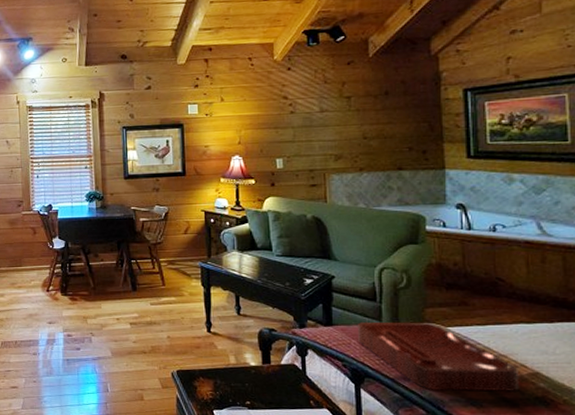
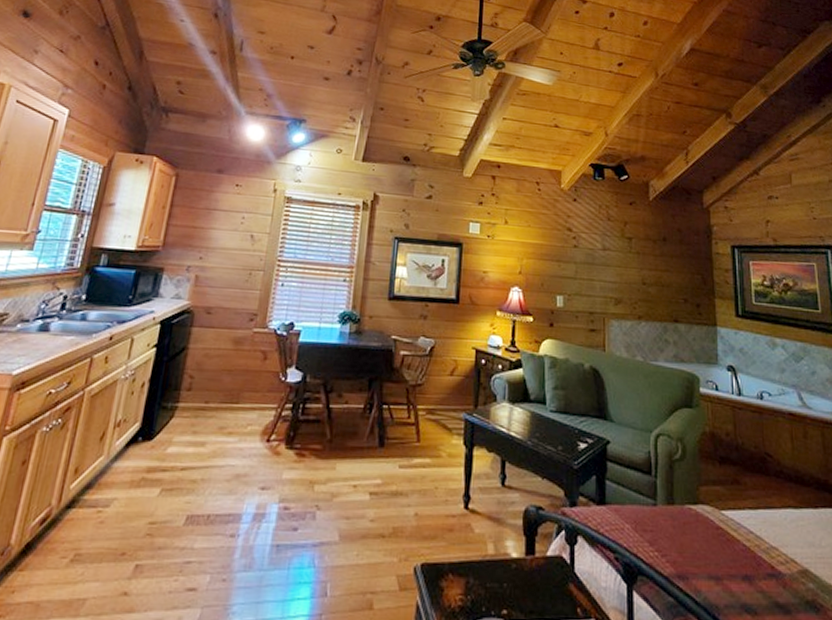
decorative tray: present [358,321,520,392] -> none [632,500,791,595]

